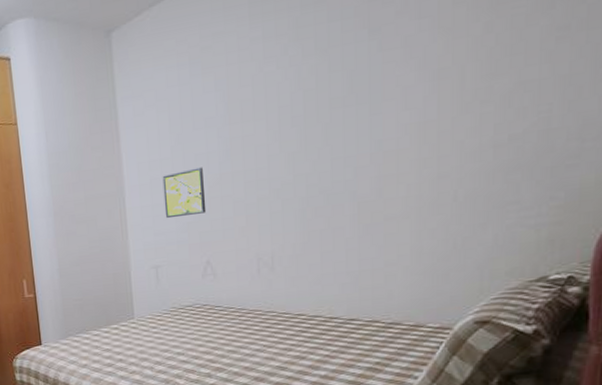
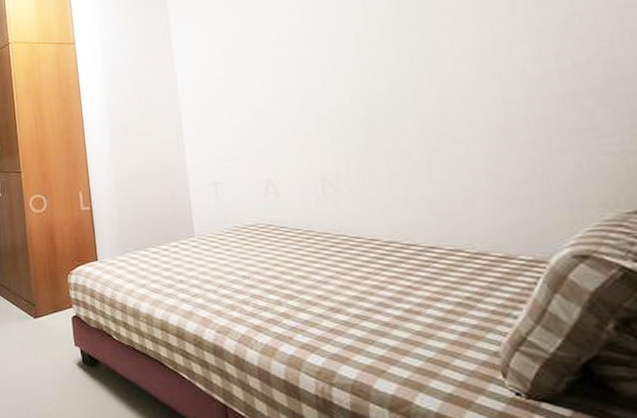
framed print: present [162,167,207,219] -> none [217,86,264,136]

